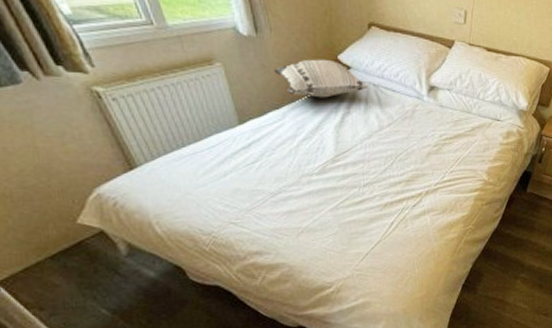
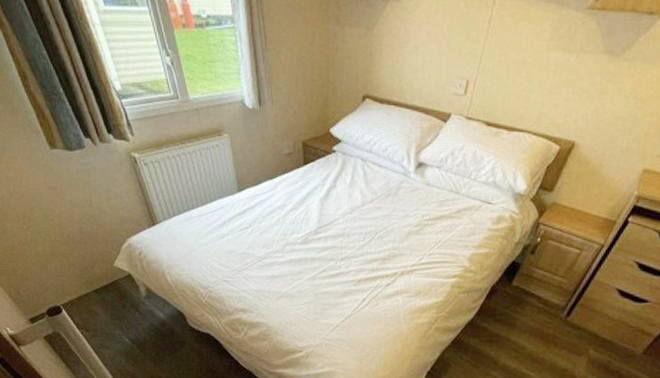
decorative pillow: present [274,59,370,98] -> none [272,132,357,171]

